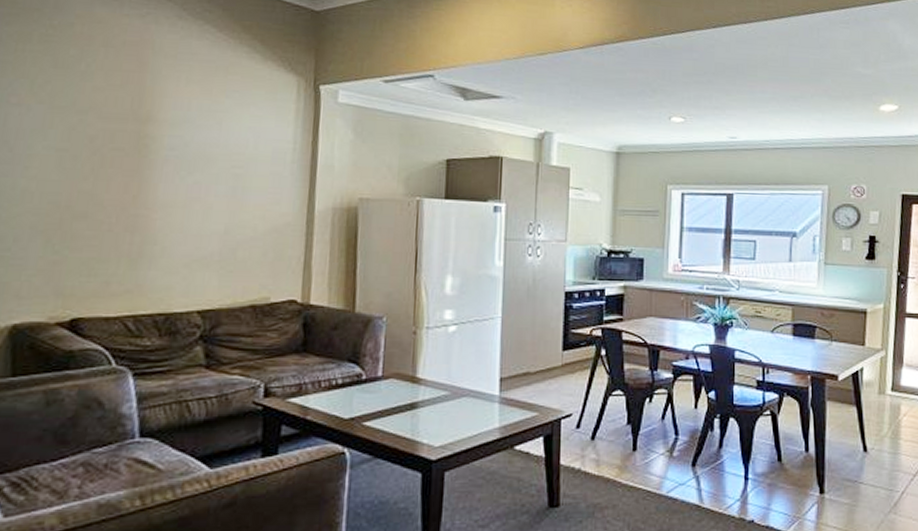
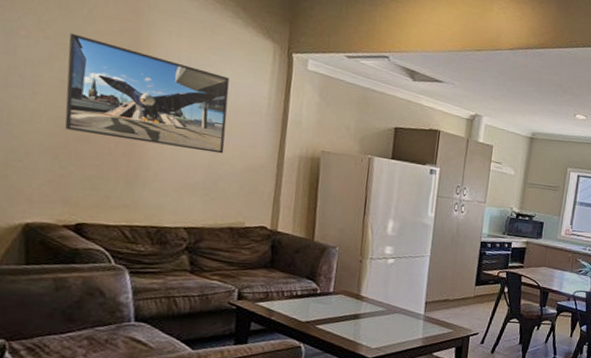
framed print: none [59,93,247,215] -> present [65,33,230,154]

